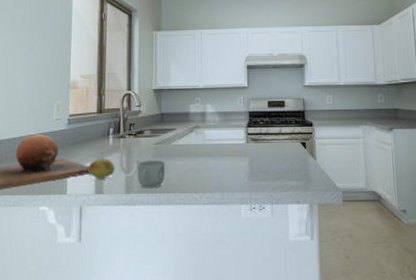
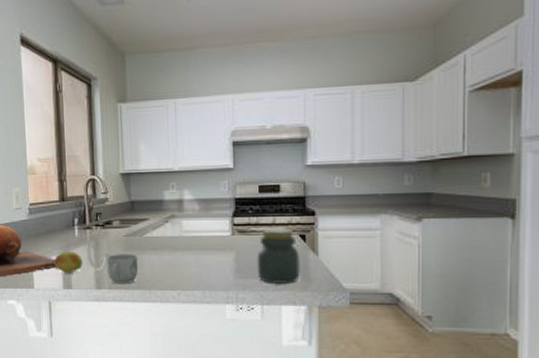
jar: none [267,137,302,185] -> present [257,228,300,283]

